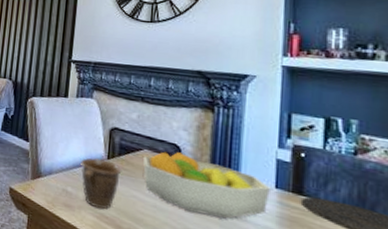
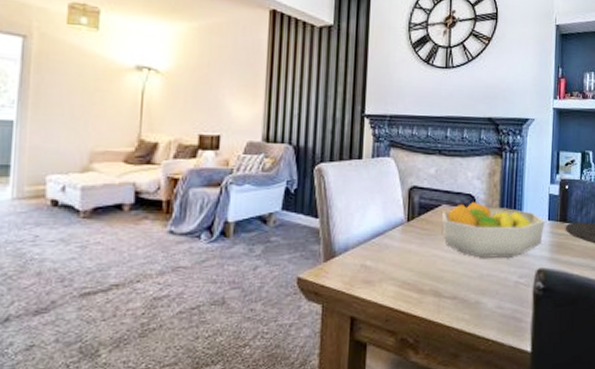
mug: present [81,158,122,209] -> none [380,223,422,277]

